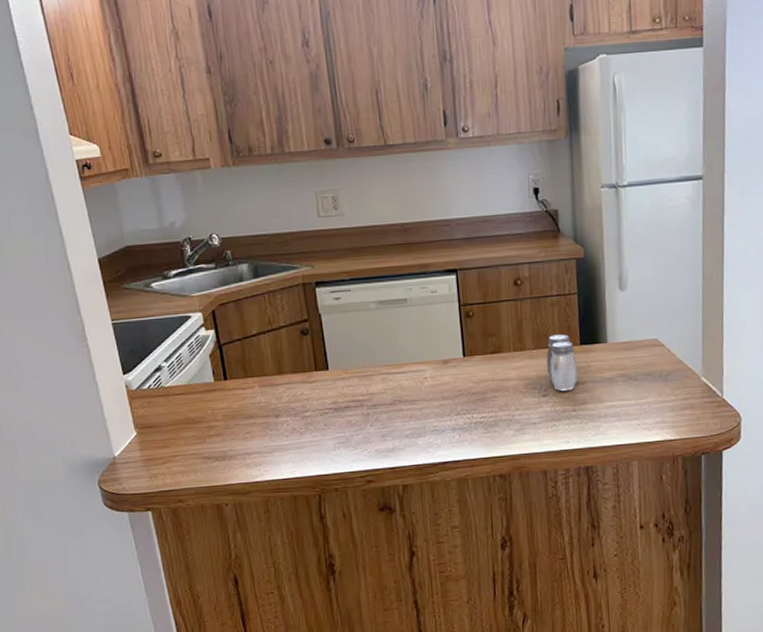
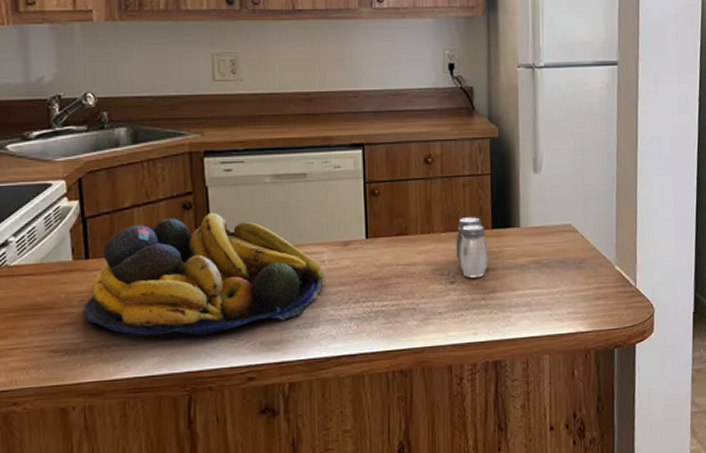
fruit bowl: none [226,336,428,445] -> present [83,212,324,336]

